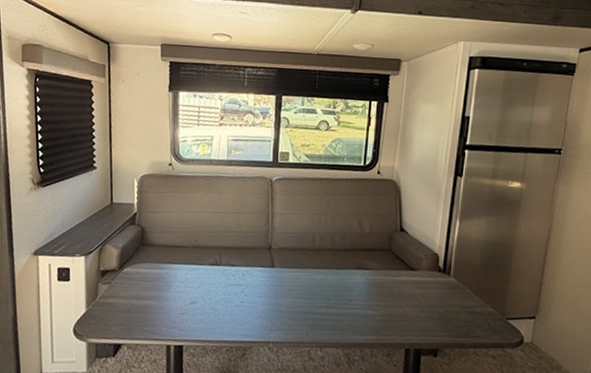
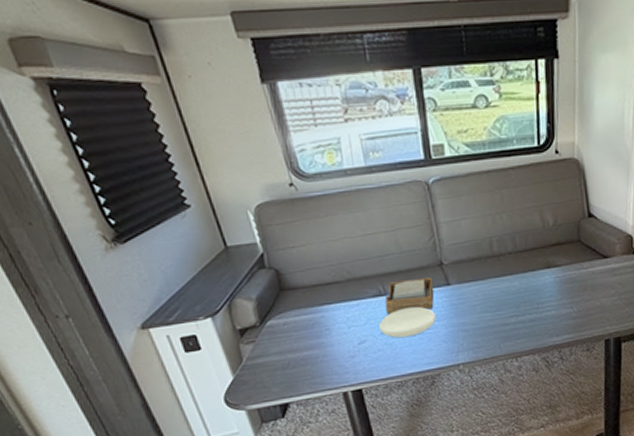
plate: none [209,279,257,307] -> present [379,306,436,339]
napkin holder: none [217,255,261,286] -> present [384,277,434,314]

